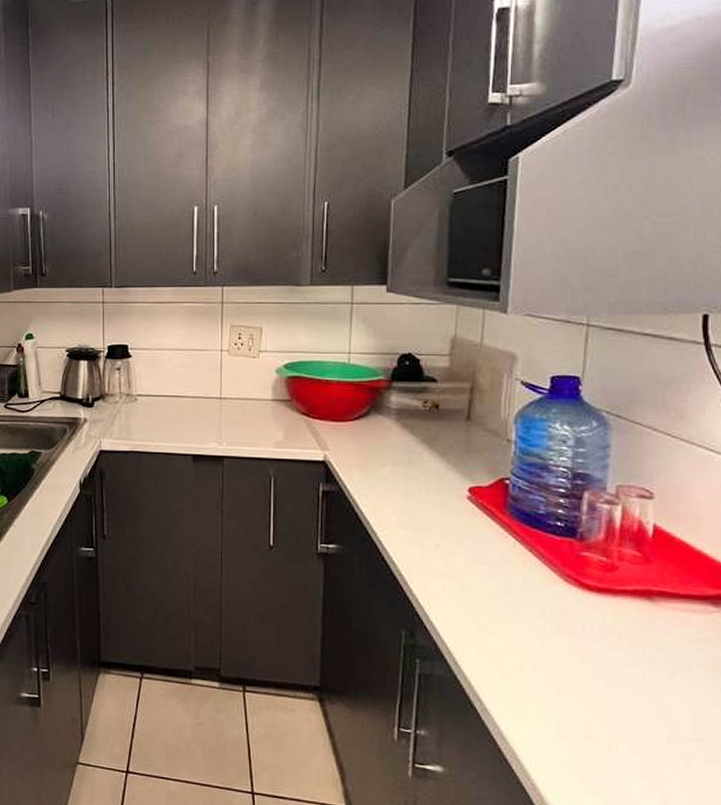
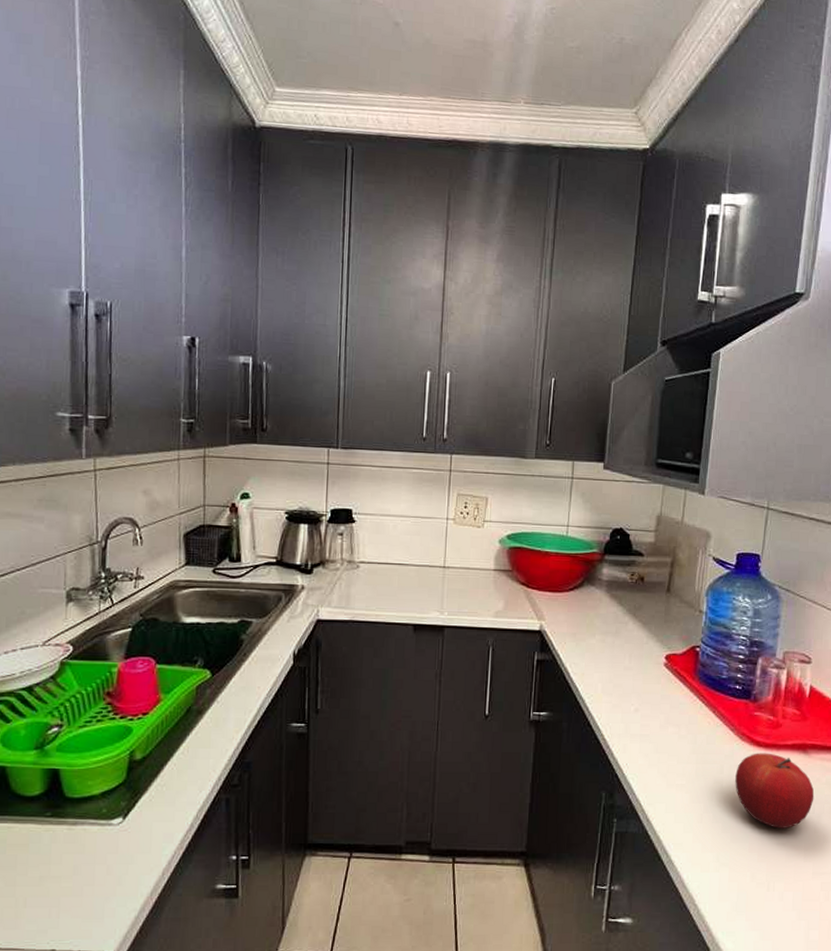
fruit: none [561,597,666,685] -> present [735,753,815,828]

